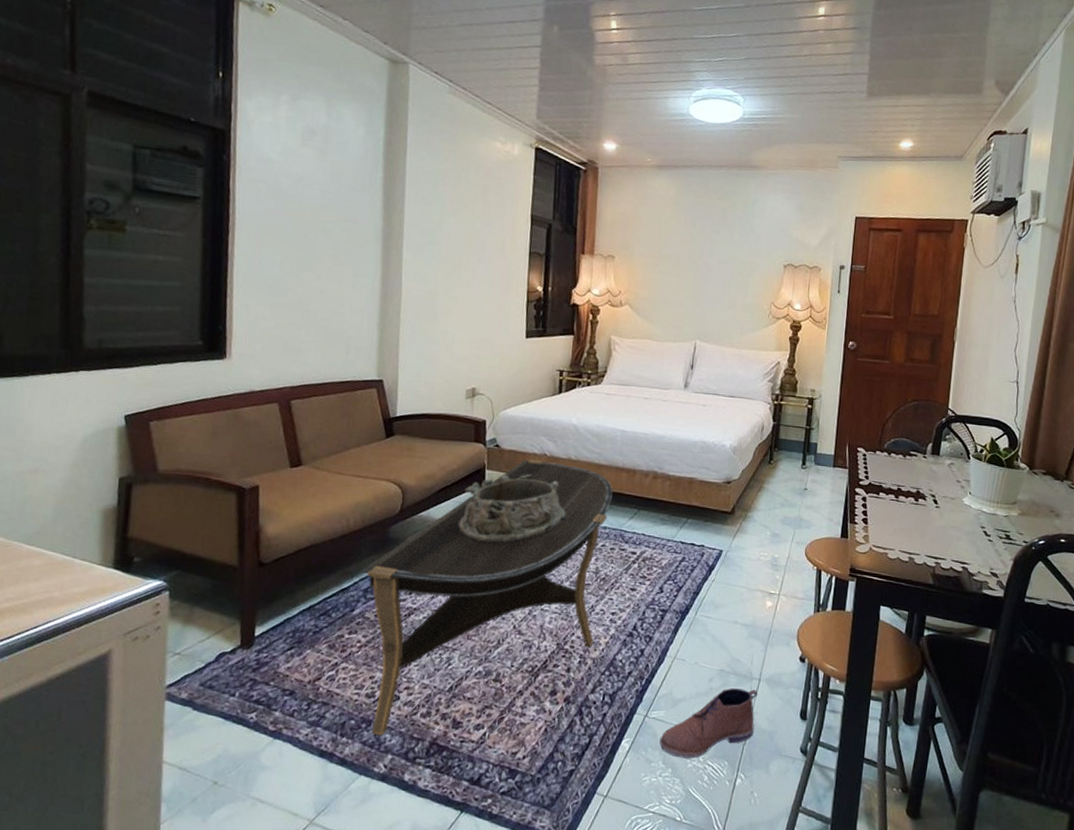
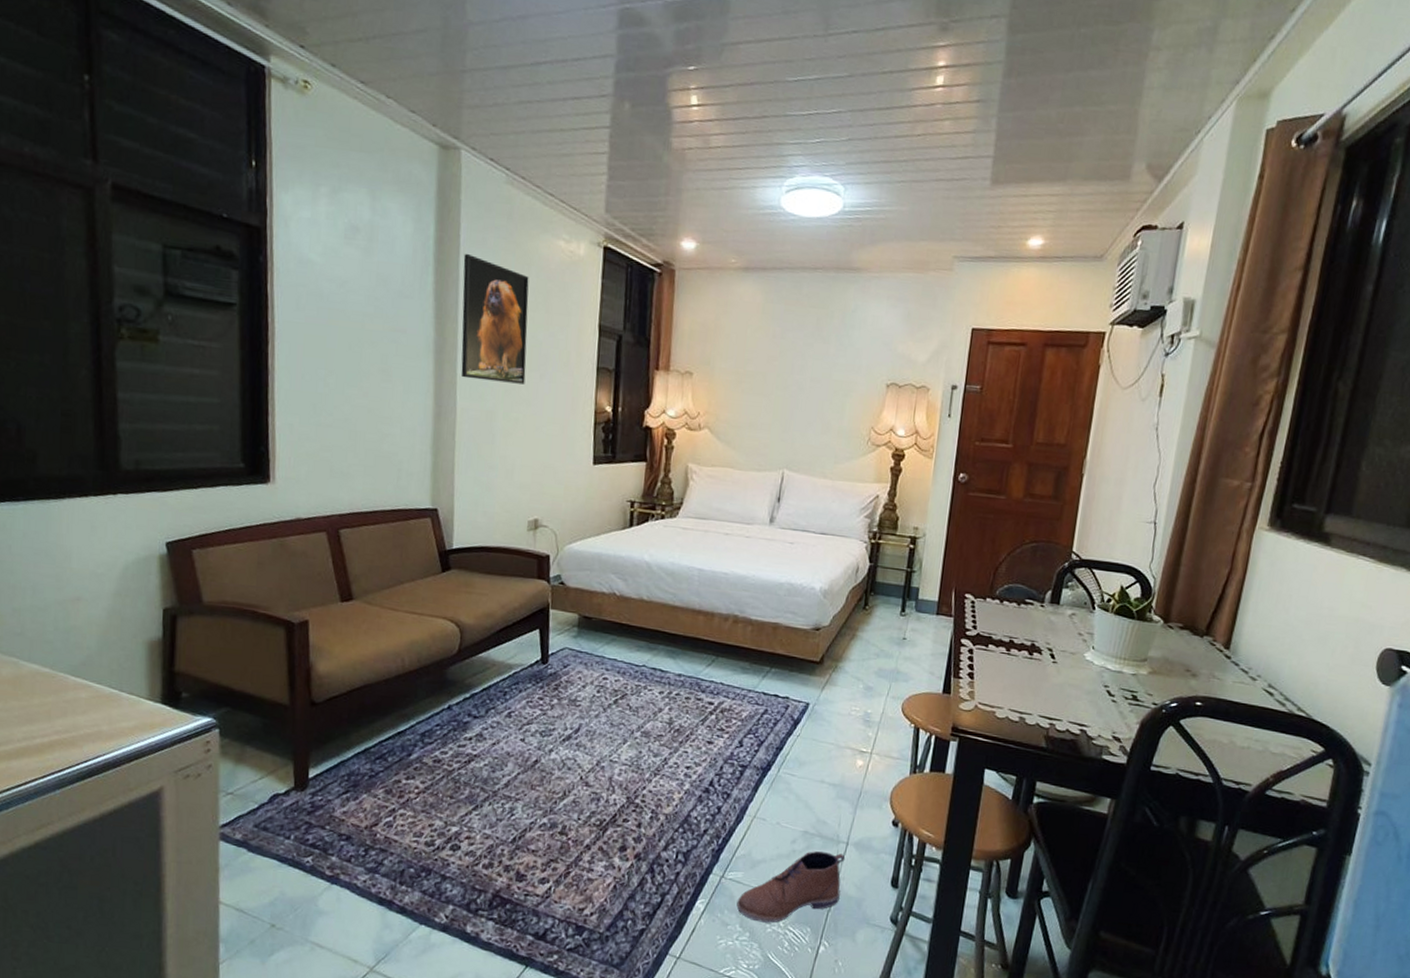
coffee table: present [362,459,613,736] -> none [419,598,689,886]
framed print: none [406,153,469,268] -> present [461,253,529,385]
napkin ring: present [458,474,567,543] -> none [521,615,638,688]

